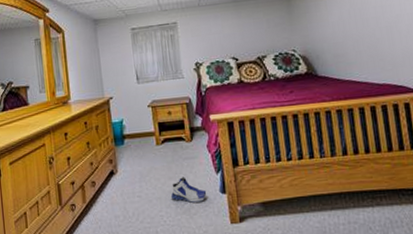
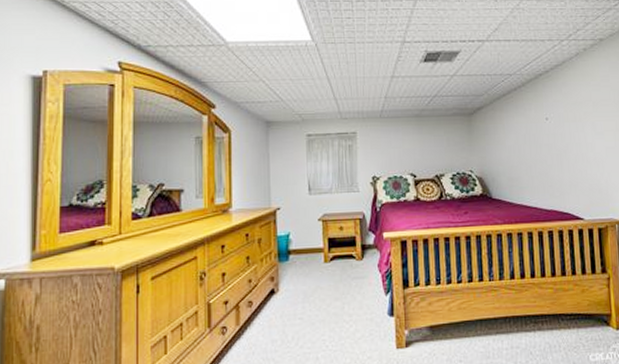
sneaker: present [170,177,207,203] -> none [335,297,374,326]

